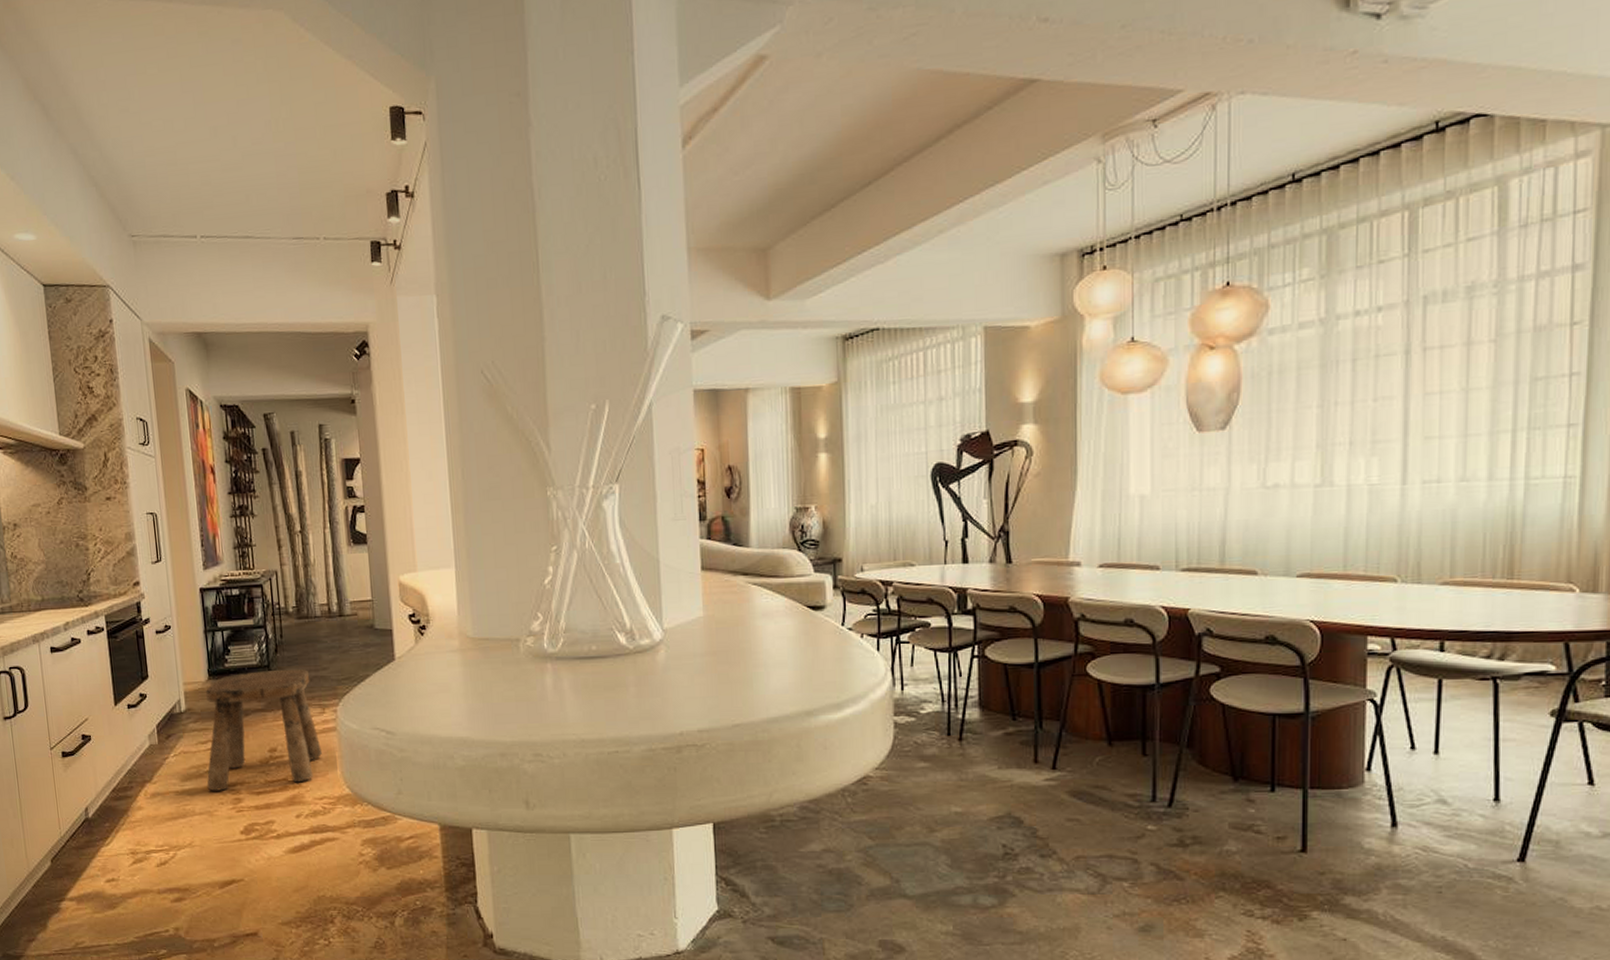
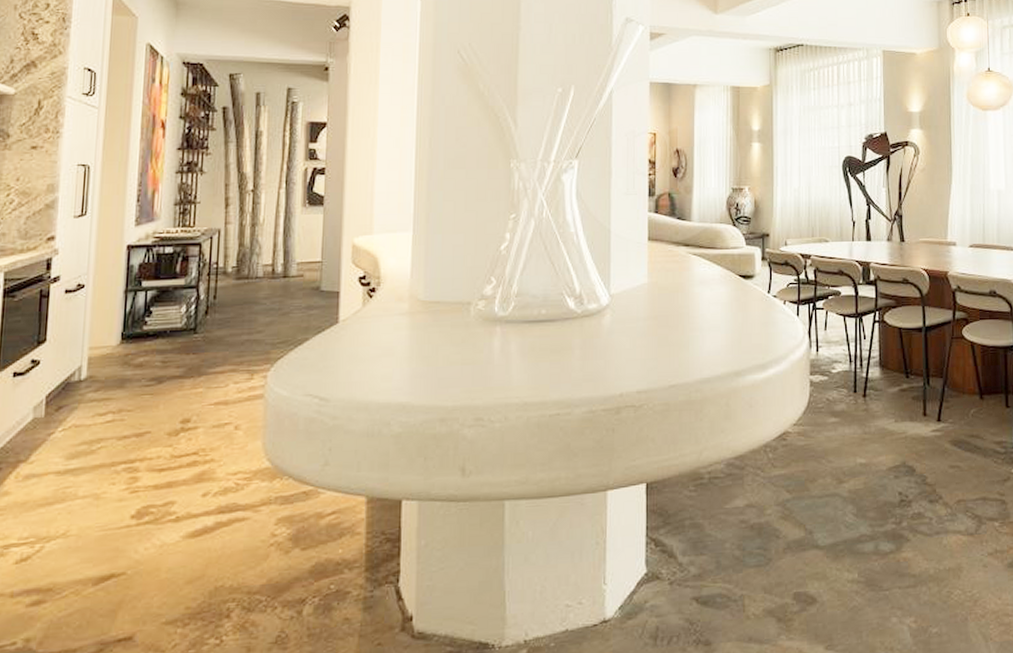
stool: present [206,668,322,791] -> none [97,331,243,470]

